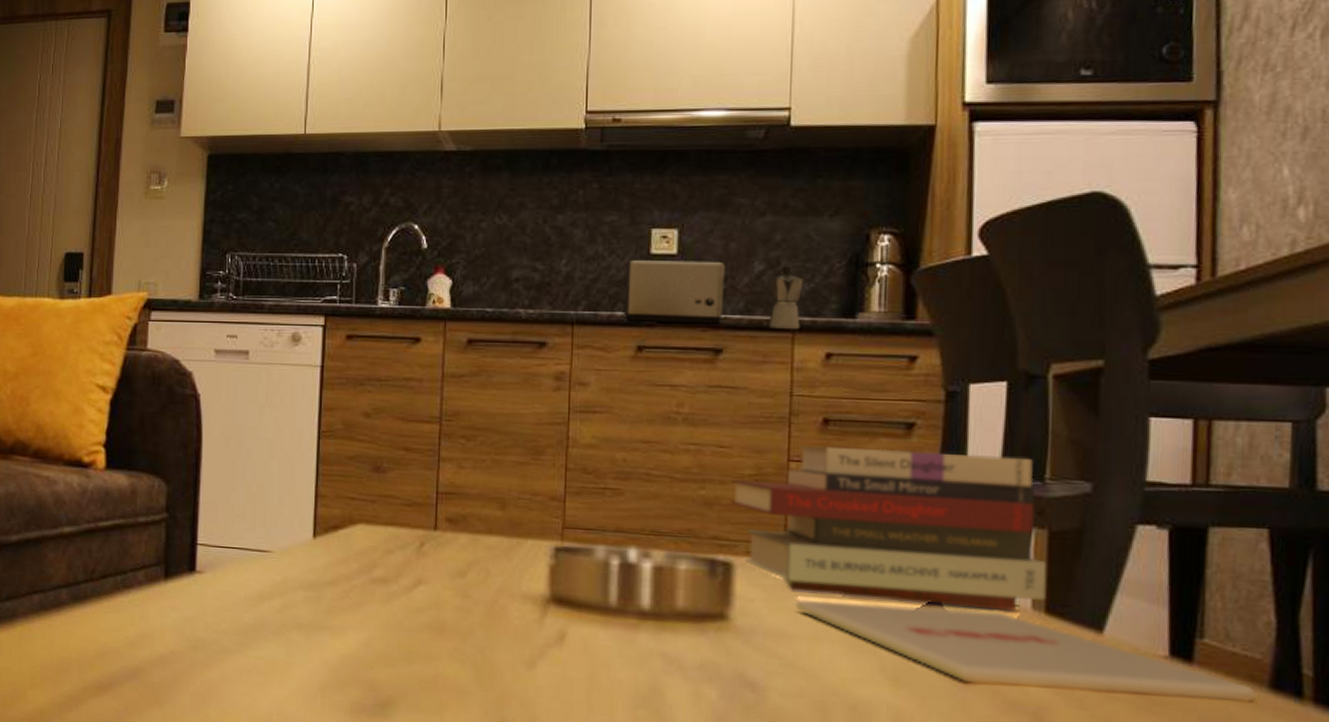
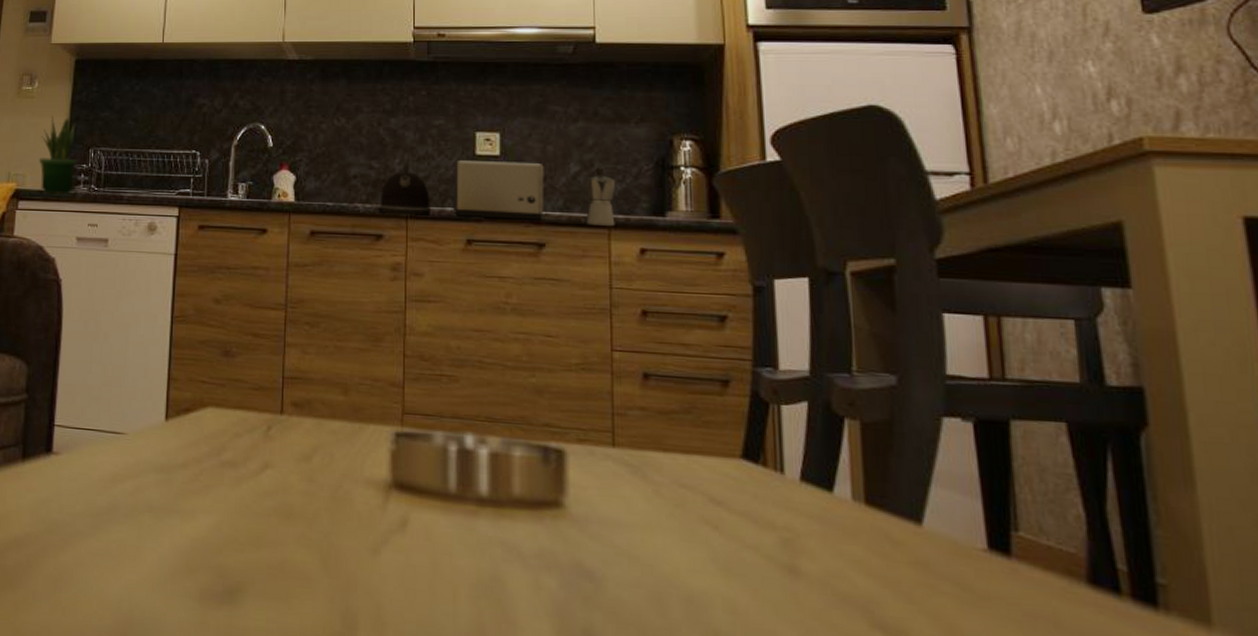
planter: none [171,217,213,303] -> present [39,115,77,194]
kettle: none [542,251,600,321] -> present [378,151,432,216]
books: present [731,445,1047,611] -> none [560,335,864,502]
magazine: present [794,599,1258,703] -> none [626,487,1077,598]

